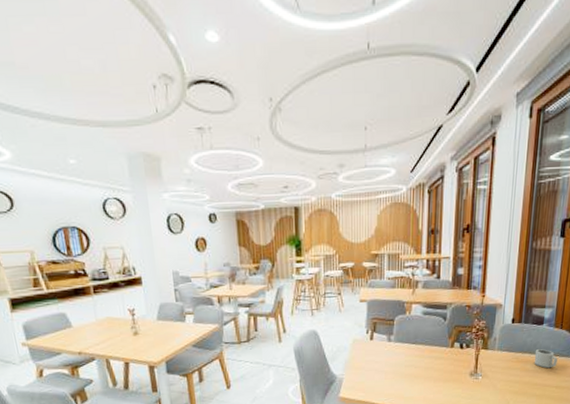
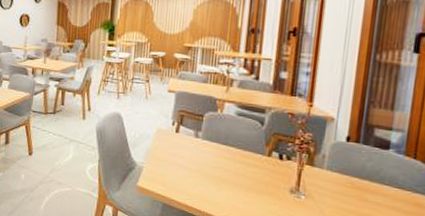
cup: present [534,349,558,369] -> none [375,178,409,204]

